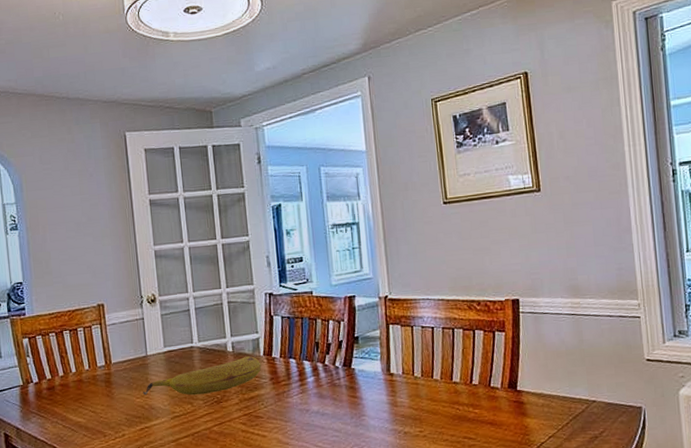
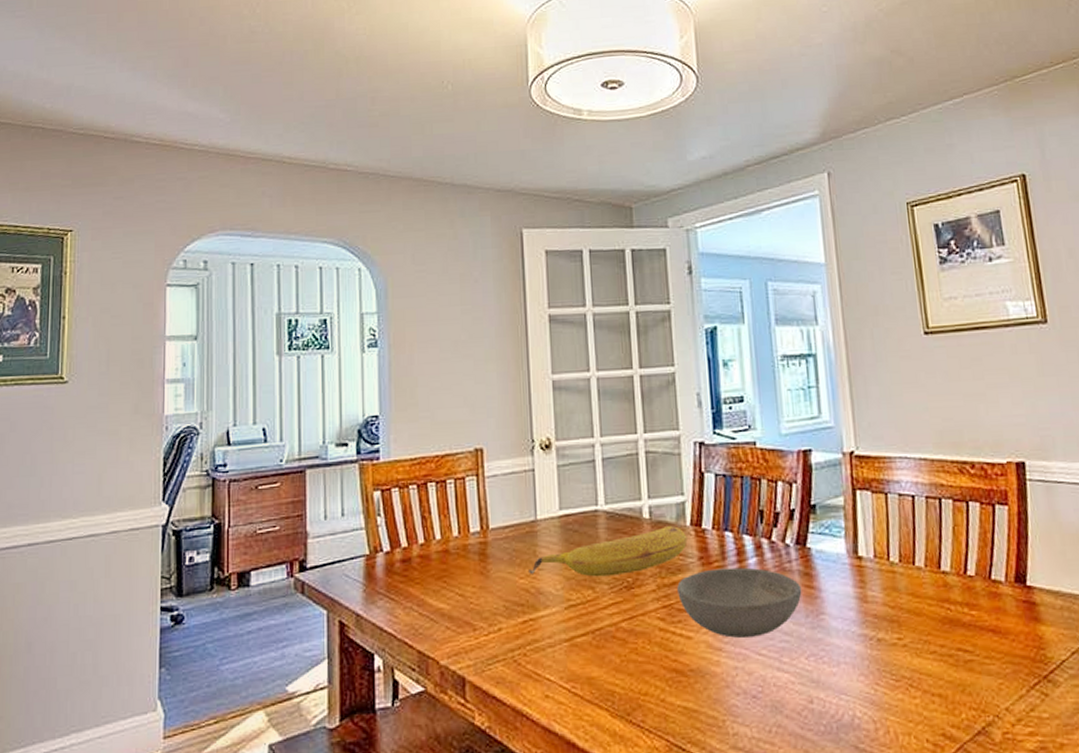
bowl: none [254,384,348,435] -> present [677,567,802,638]

